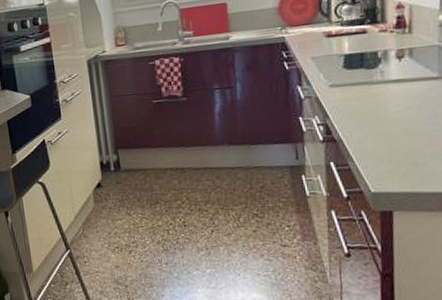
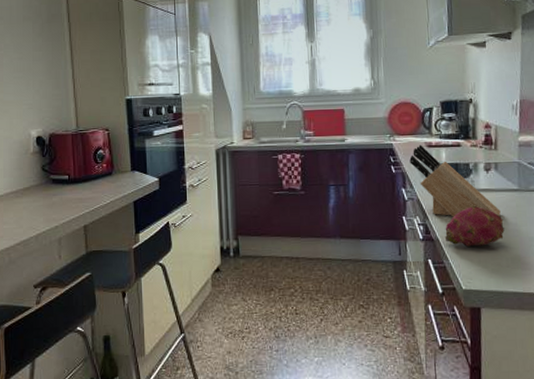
knife block: none [305,35,417,114] -> present [409,144,501,217]
fruit: none [348,98,421,146] -> present [444,205,505,247]

